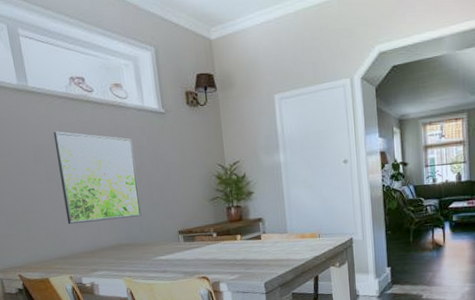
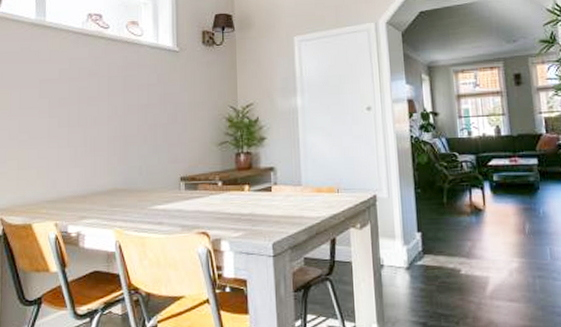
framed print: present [53,131,142,225] -> none [62,66,142,165]

